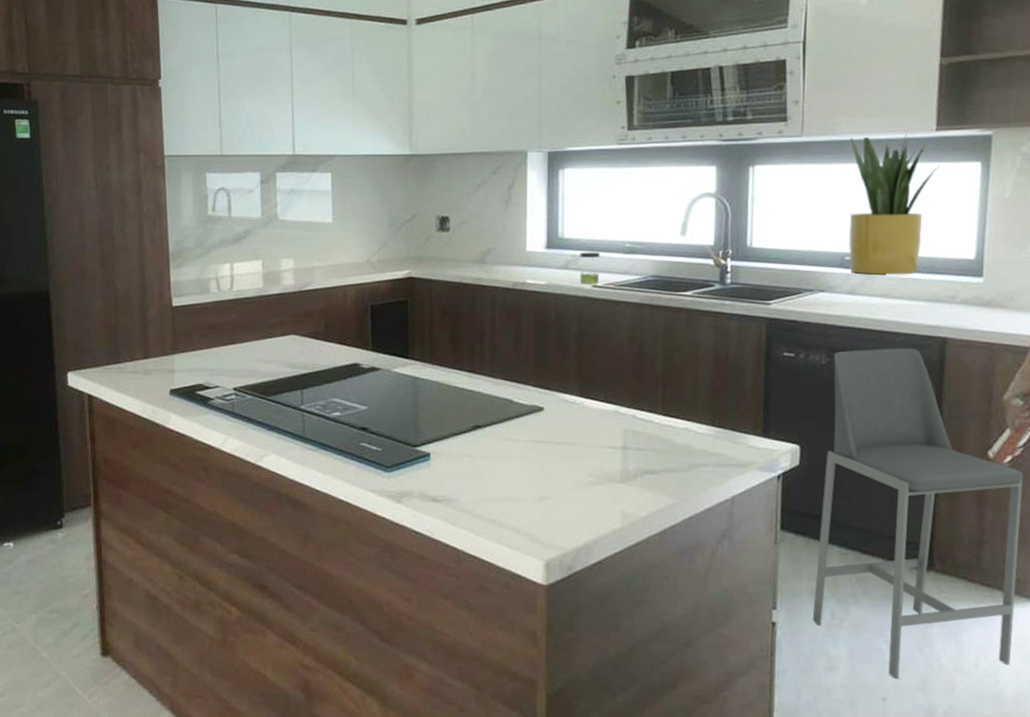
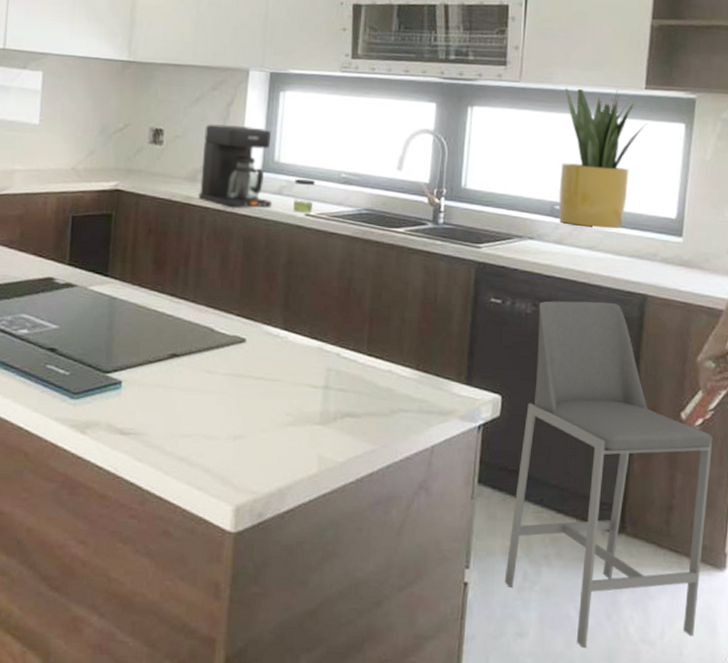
coffee maker: none [486,205,560,287] -> present [197,124,272,210]

